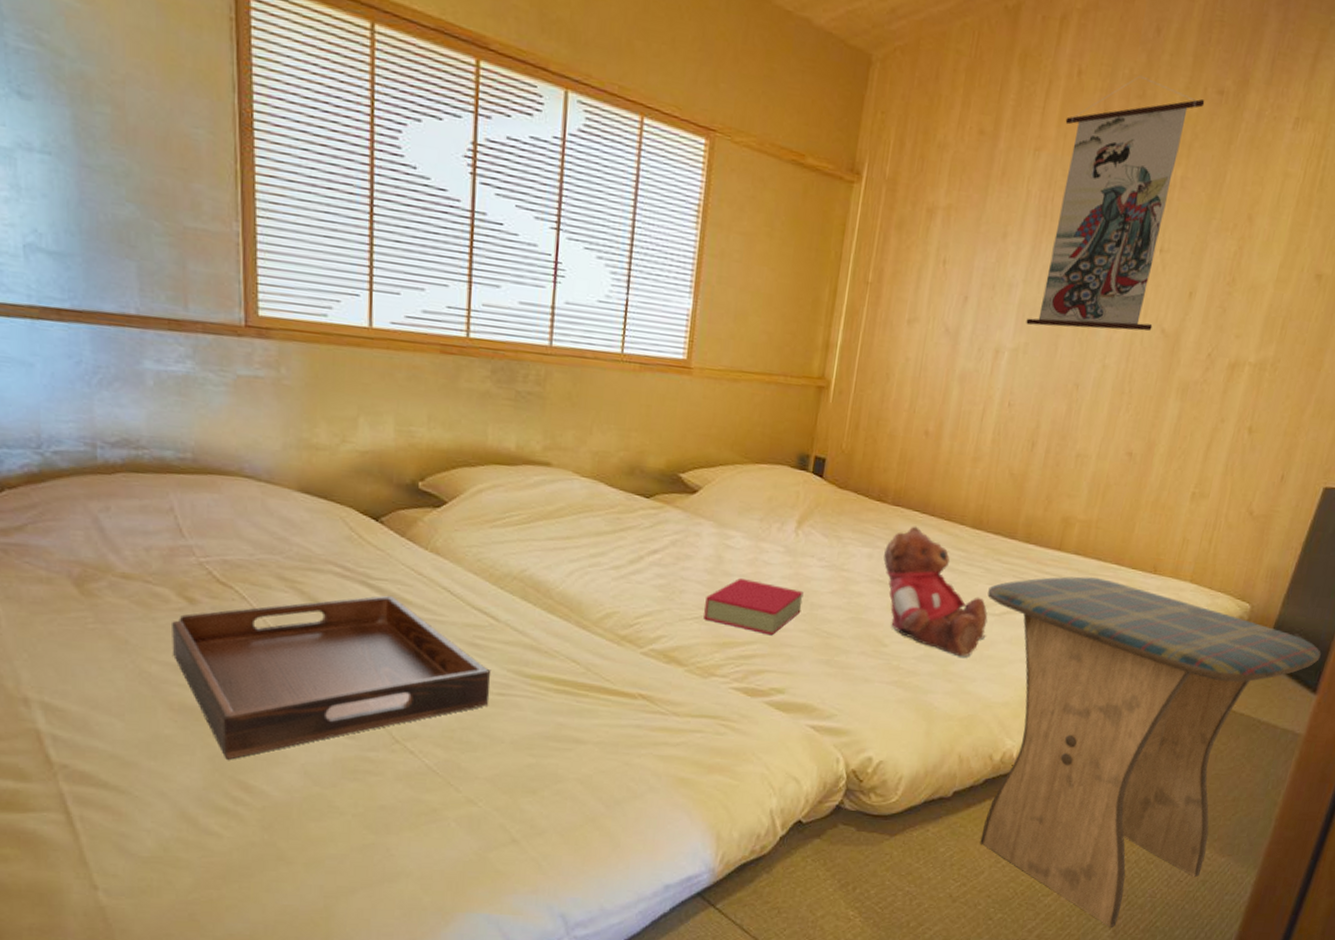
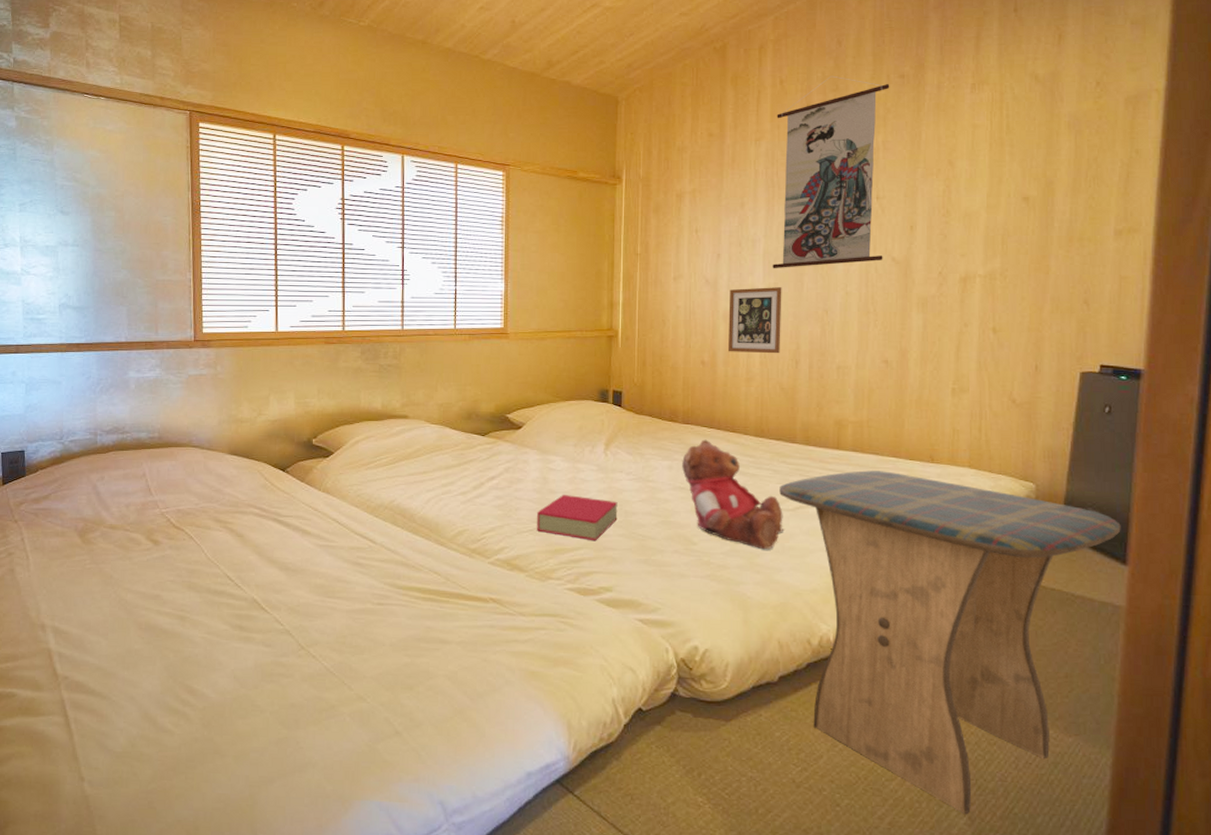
serving tray: present [172,595,490,760] -> none [142,528,372,668]
picture frame: none [958,344,1033,432] -> present [728,287,782,354]

